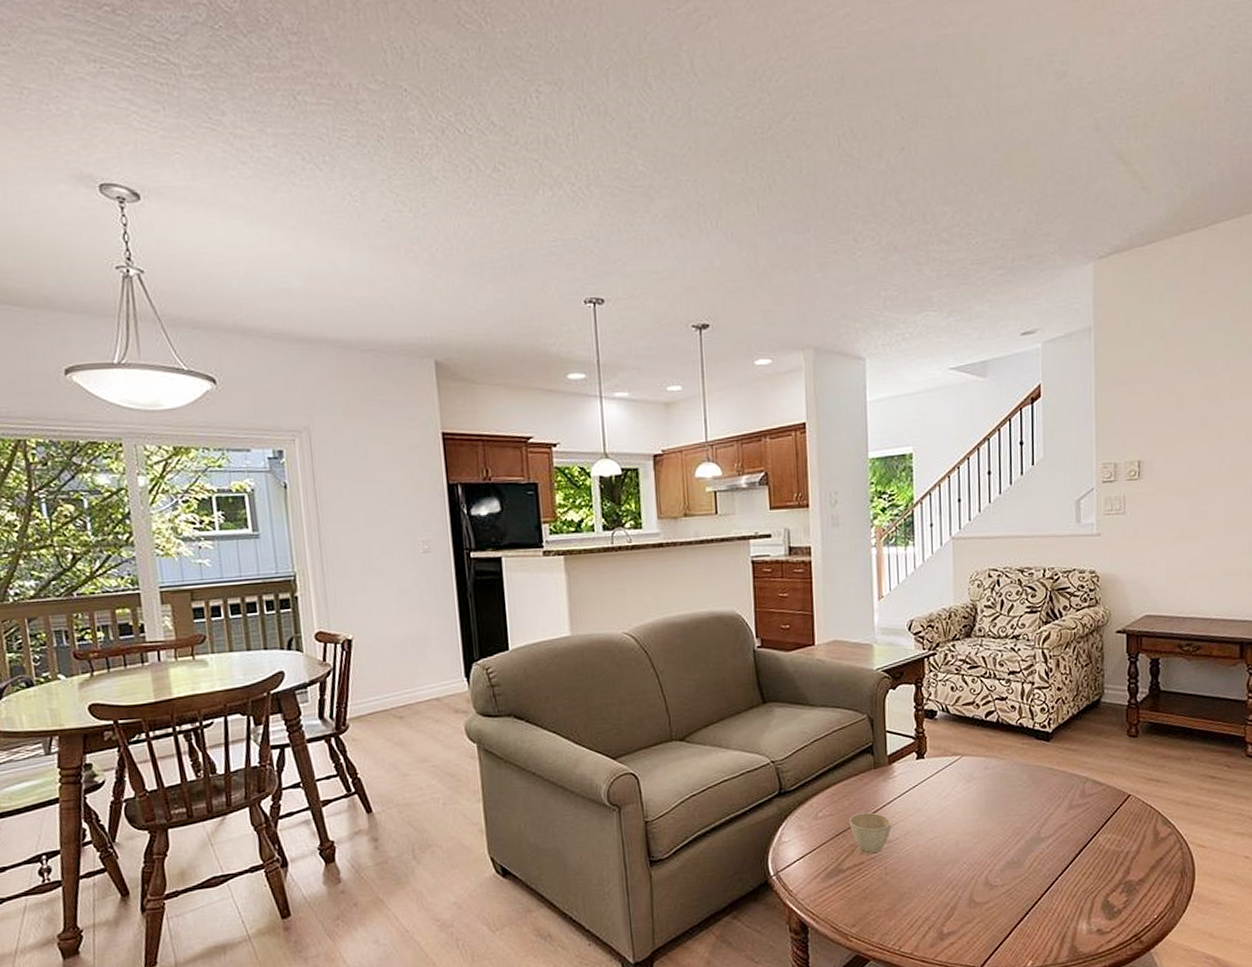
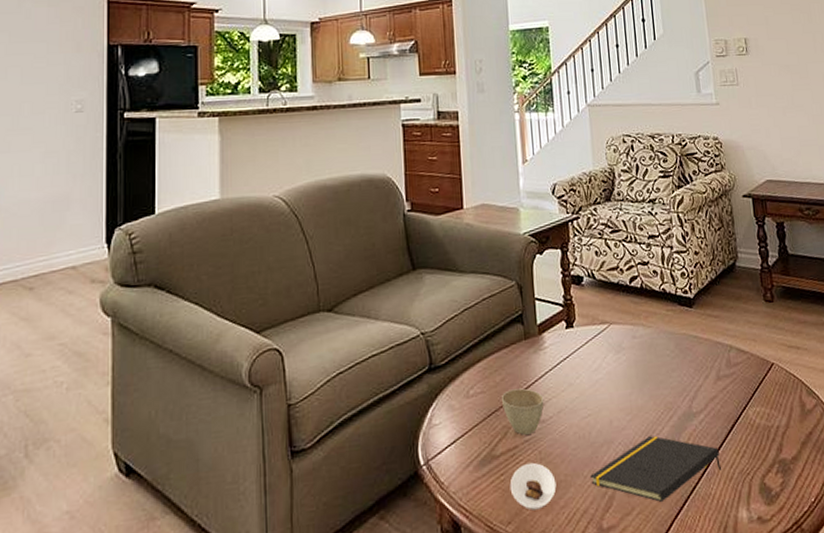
saucer: none [855,876,900,916] -> present [509,462,557,511]
notepad: none [934,857,1066,913] -> present [590,436,722,502]

